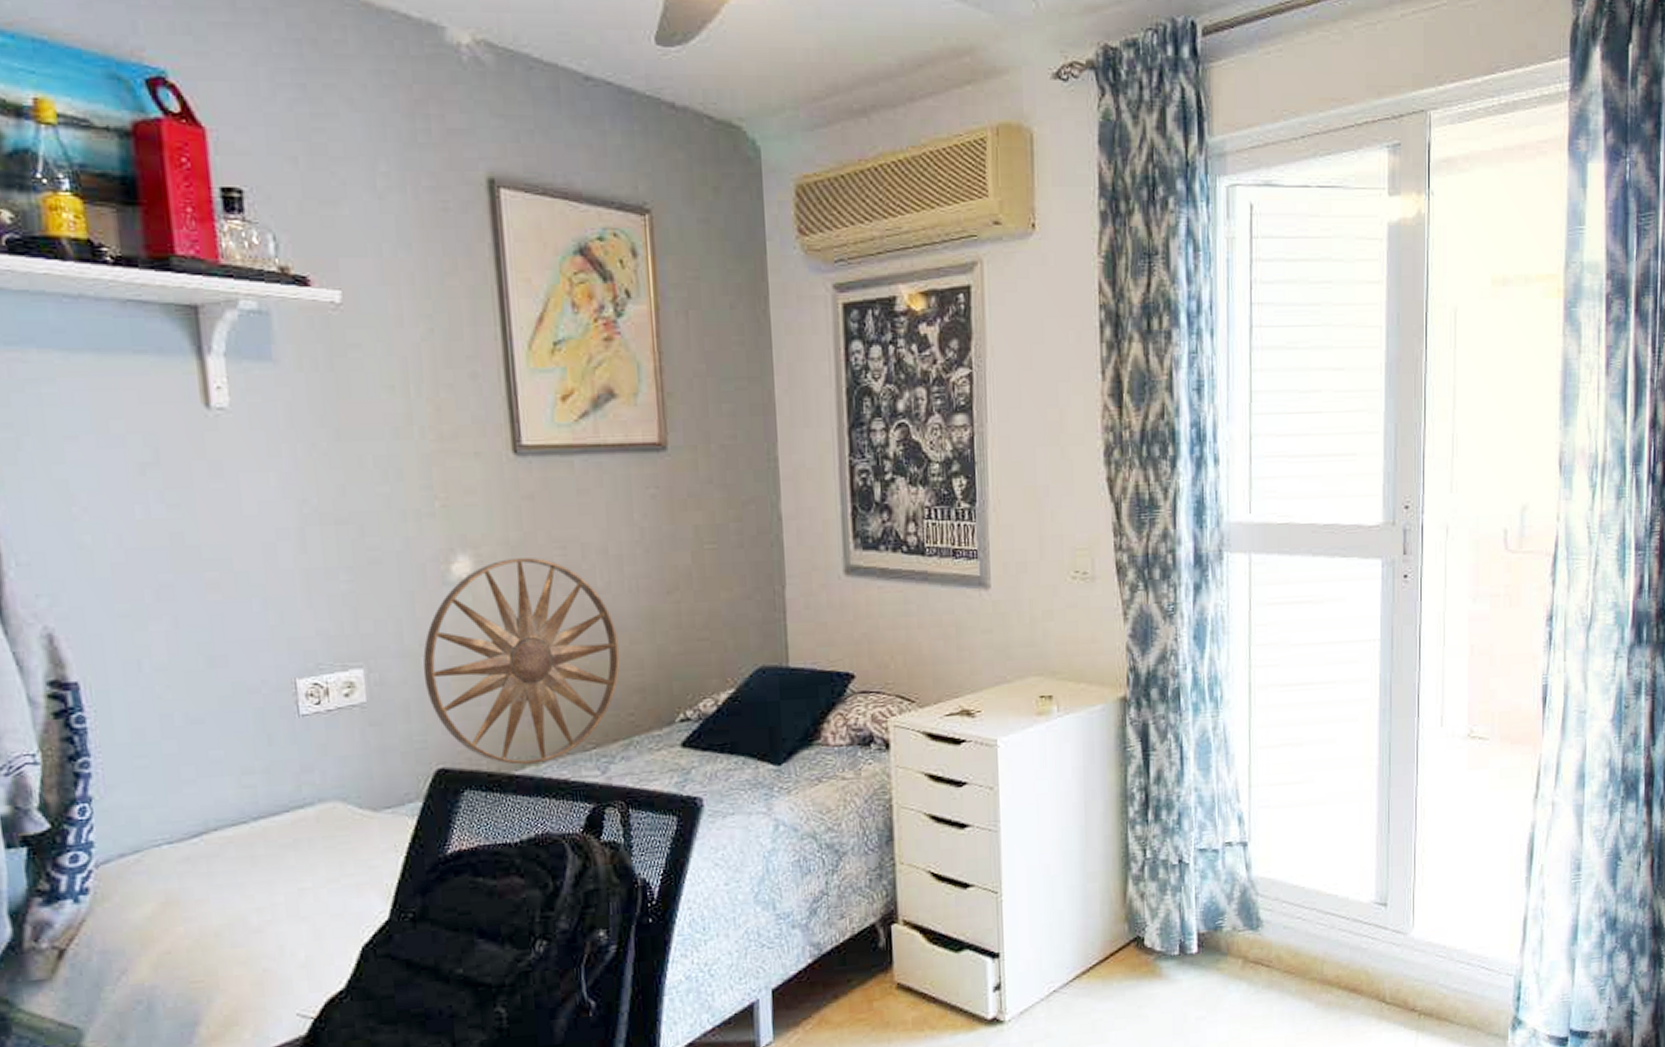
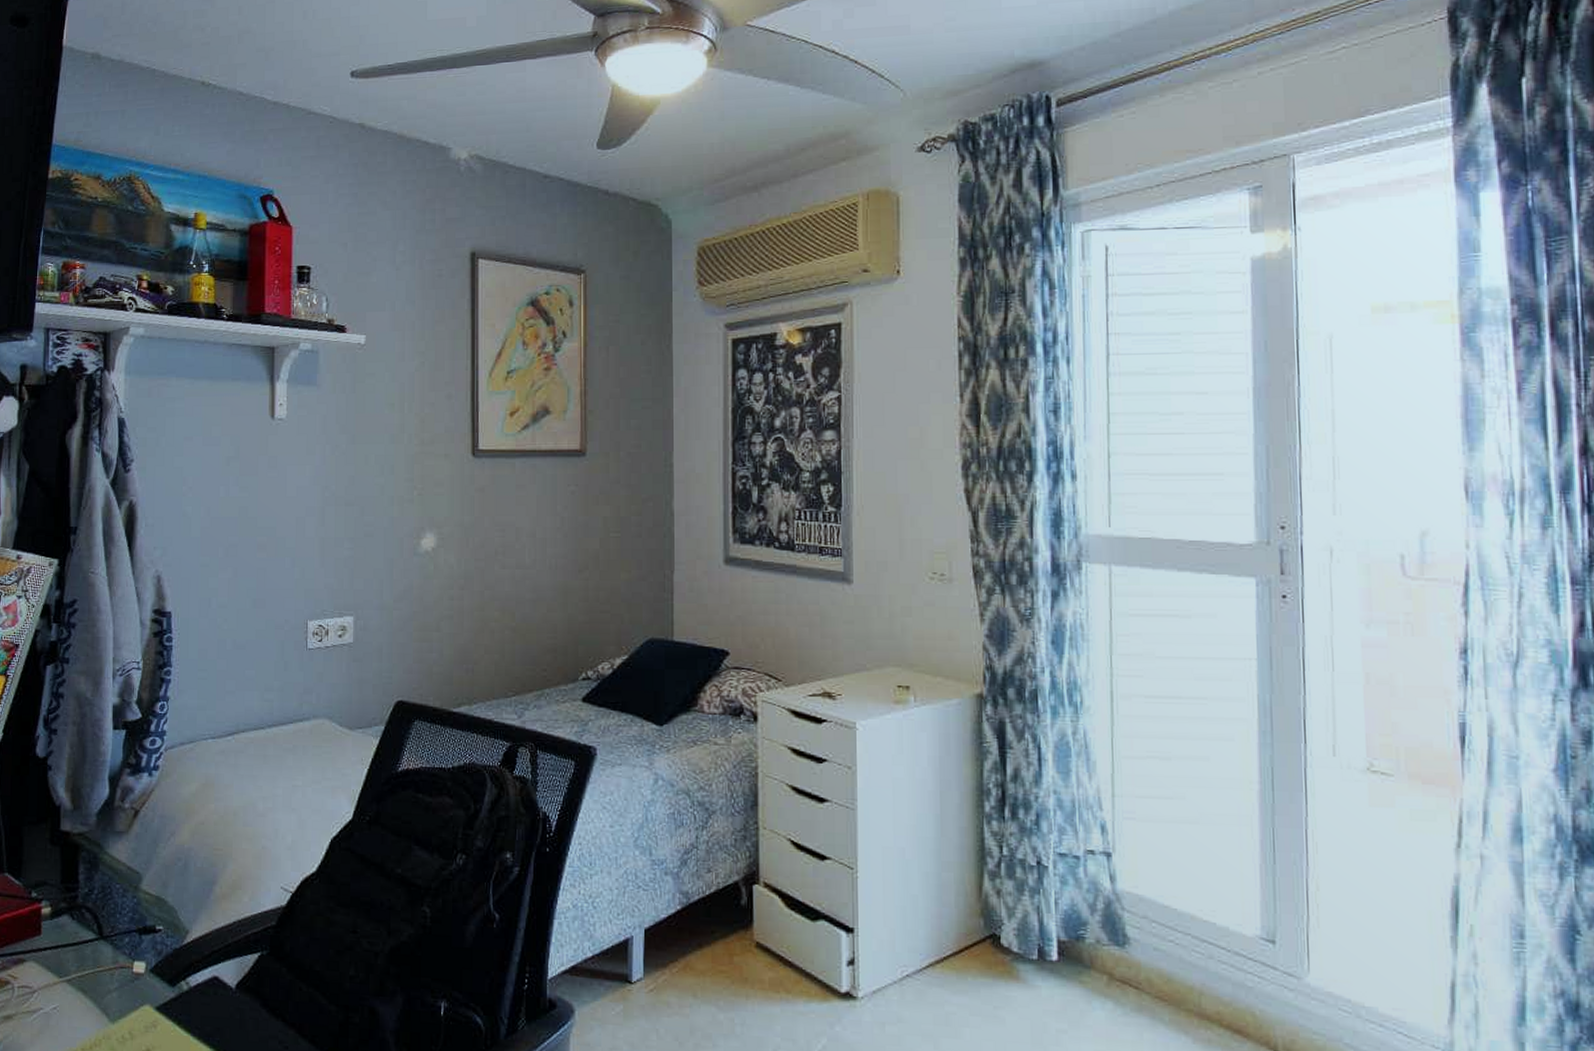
wall art: present [423,558,620,765] -> none [394,537,539,704]

